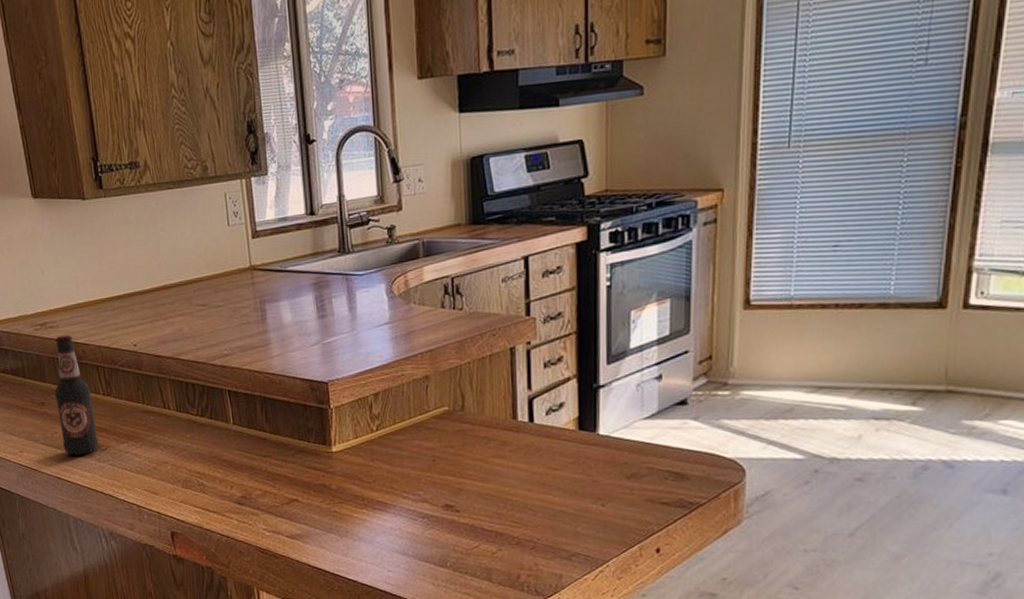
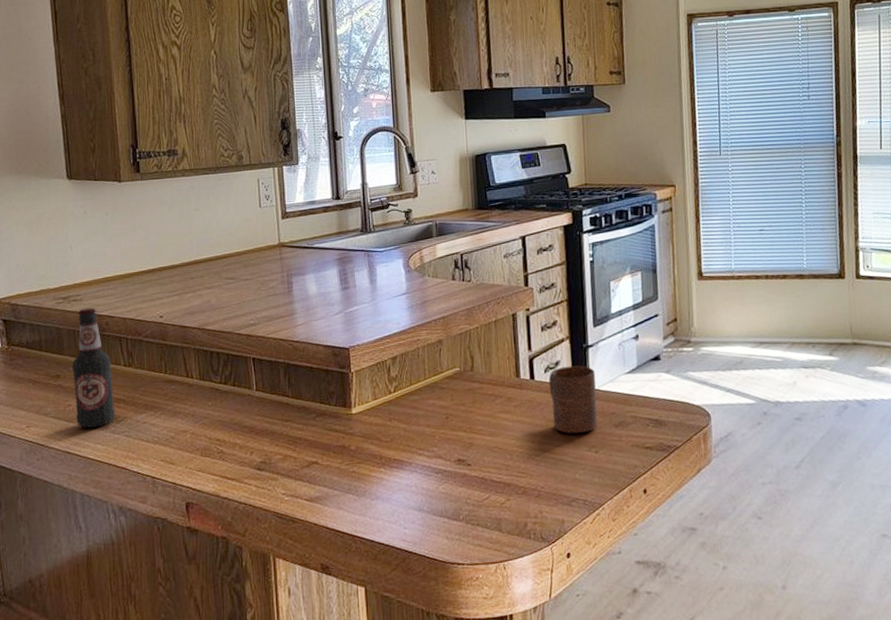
cup: none [550,408,607,484] -> present [548,365,598,434]

